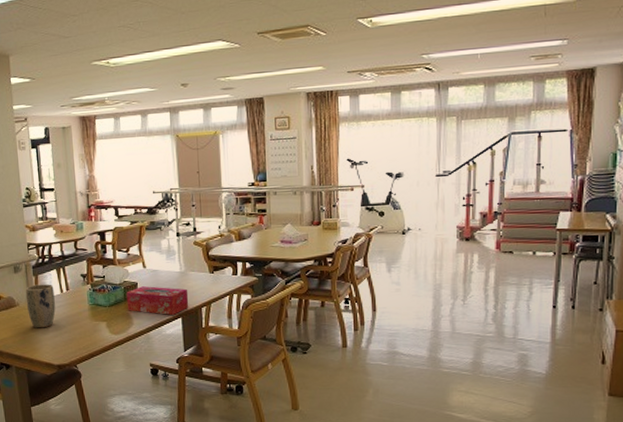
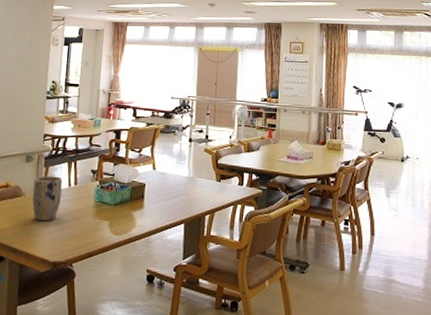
tissue box: present [126,286,189,315] -> none [132,188,194,220]

